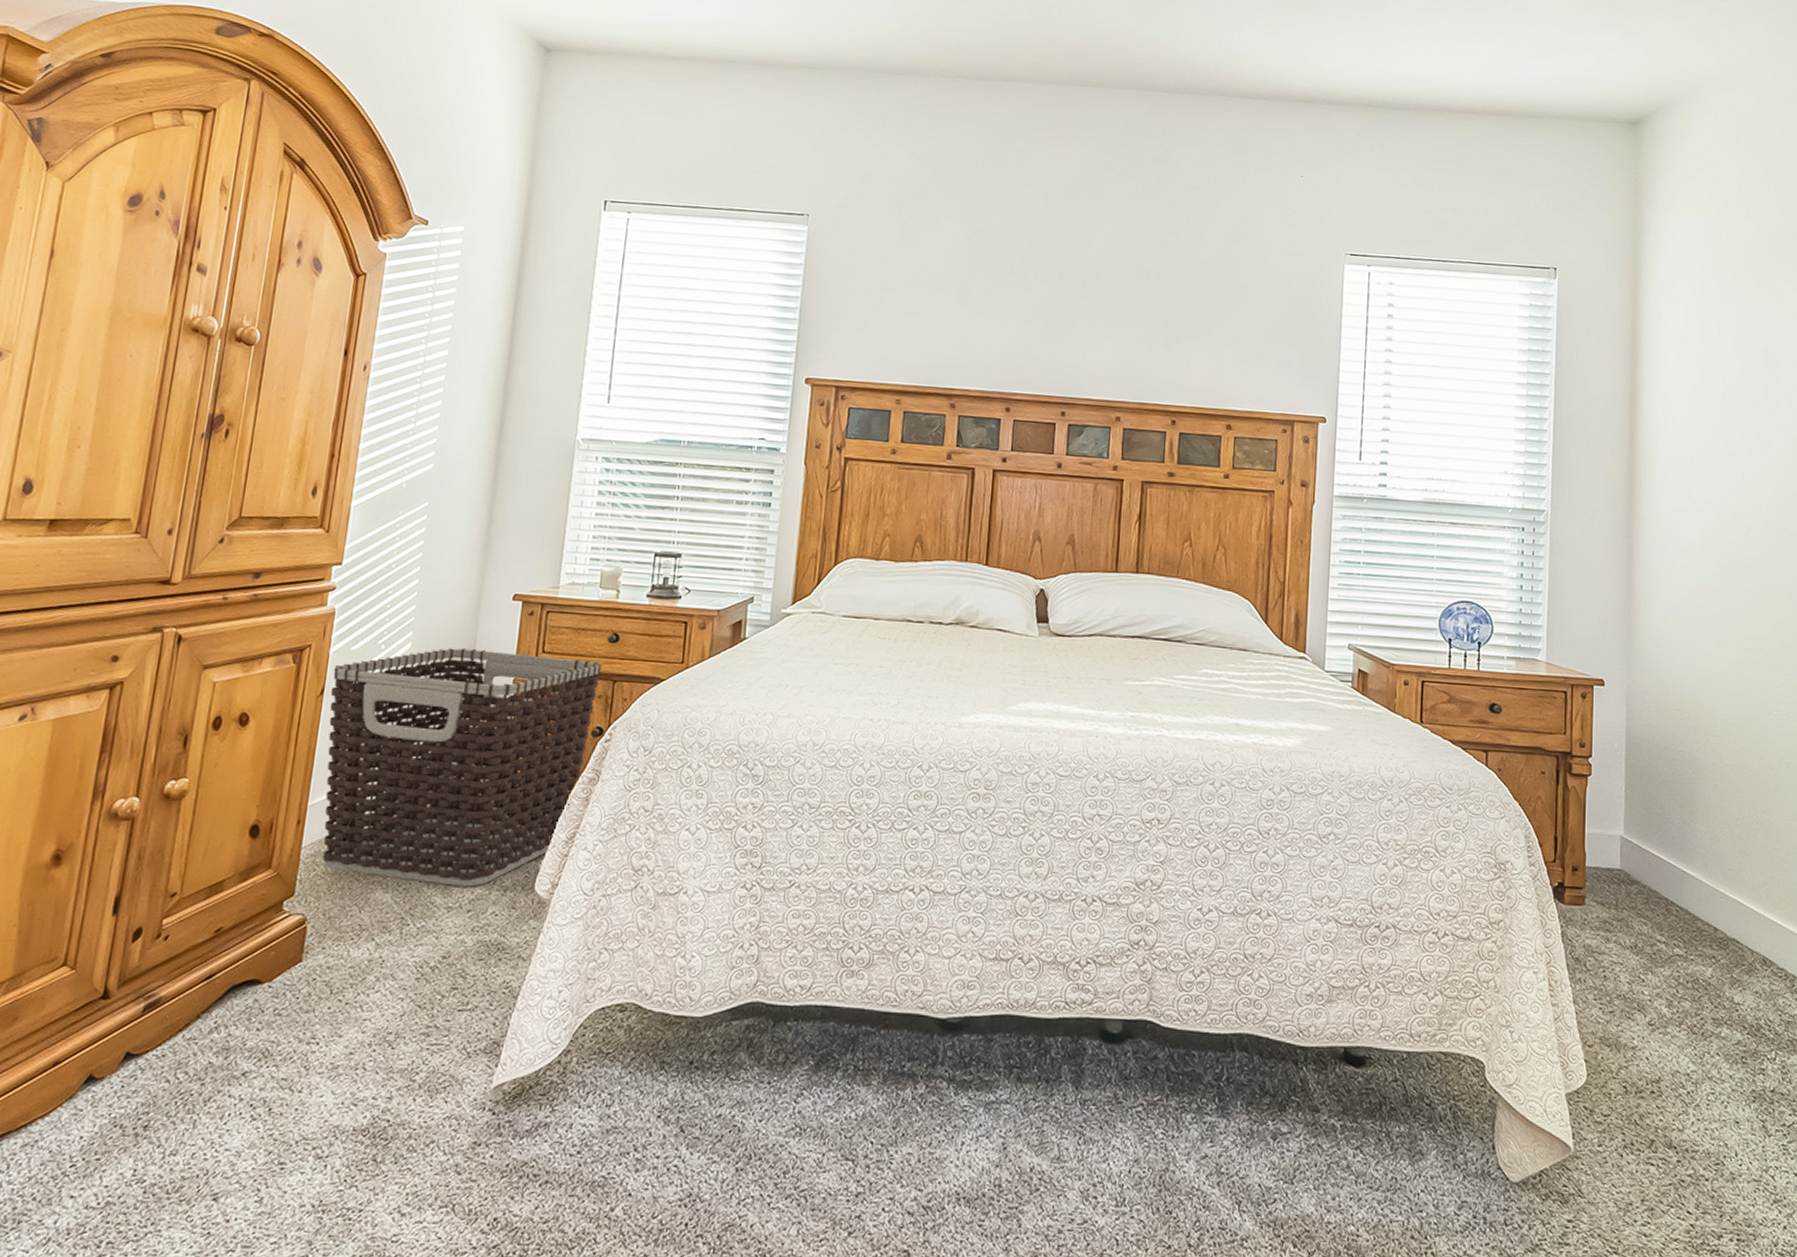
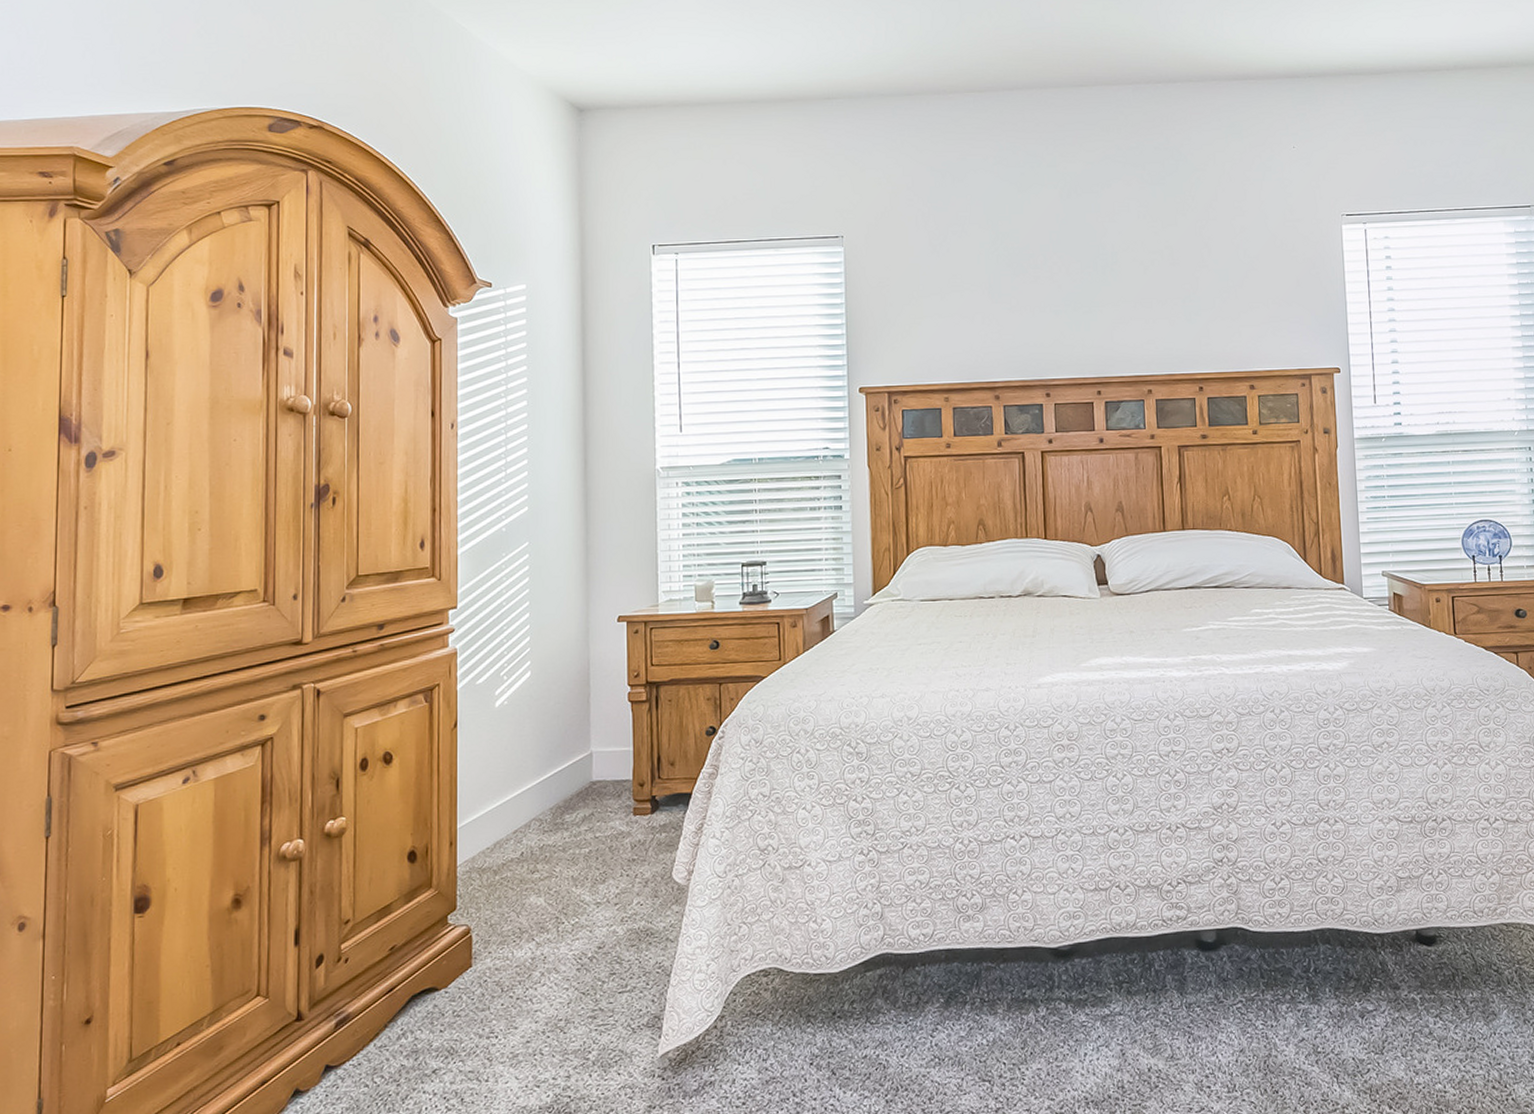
clothes hamper: present [322,647,602,887] -> none [463,667,707,884]

